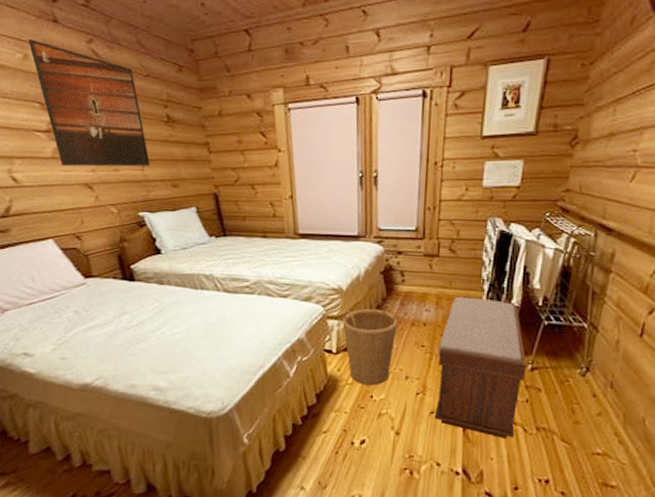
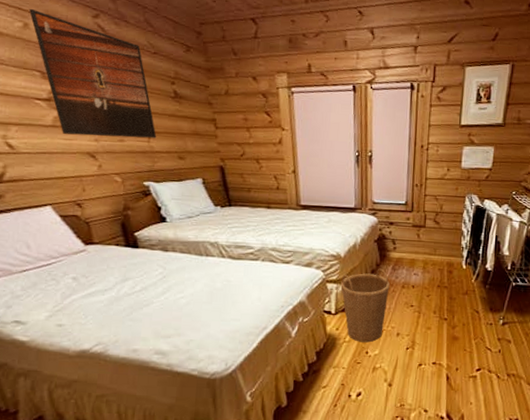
bench: present [434,296,527,439] -> none [422,262,499,385]

